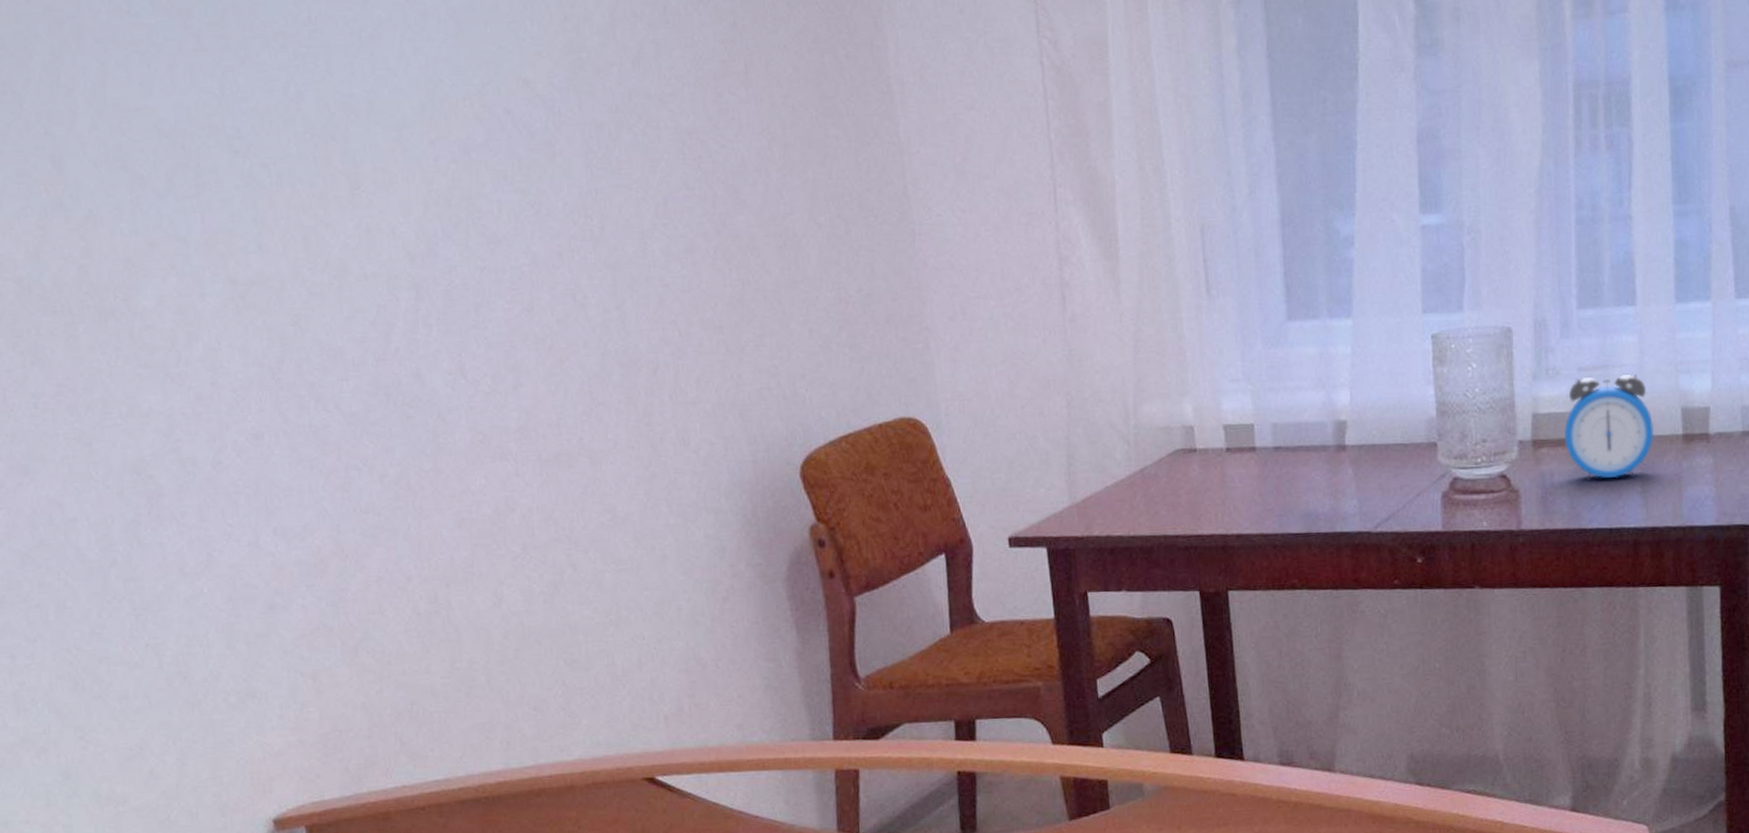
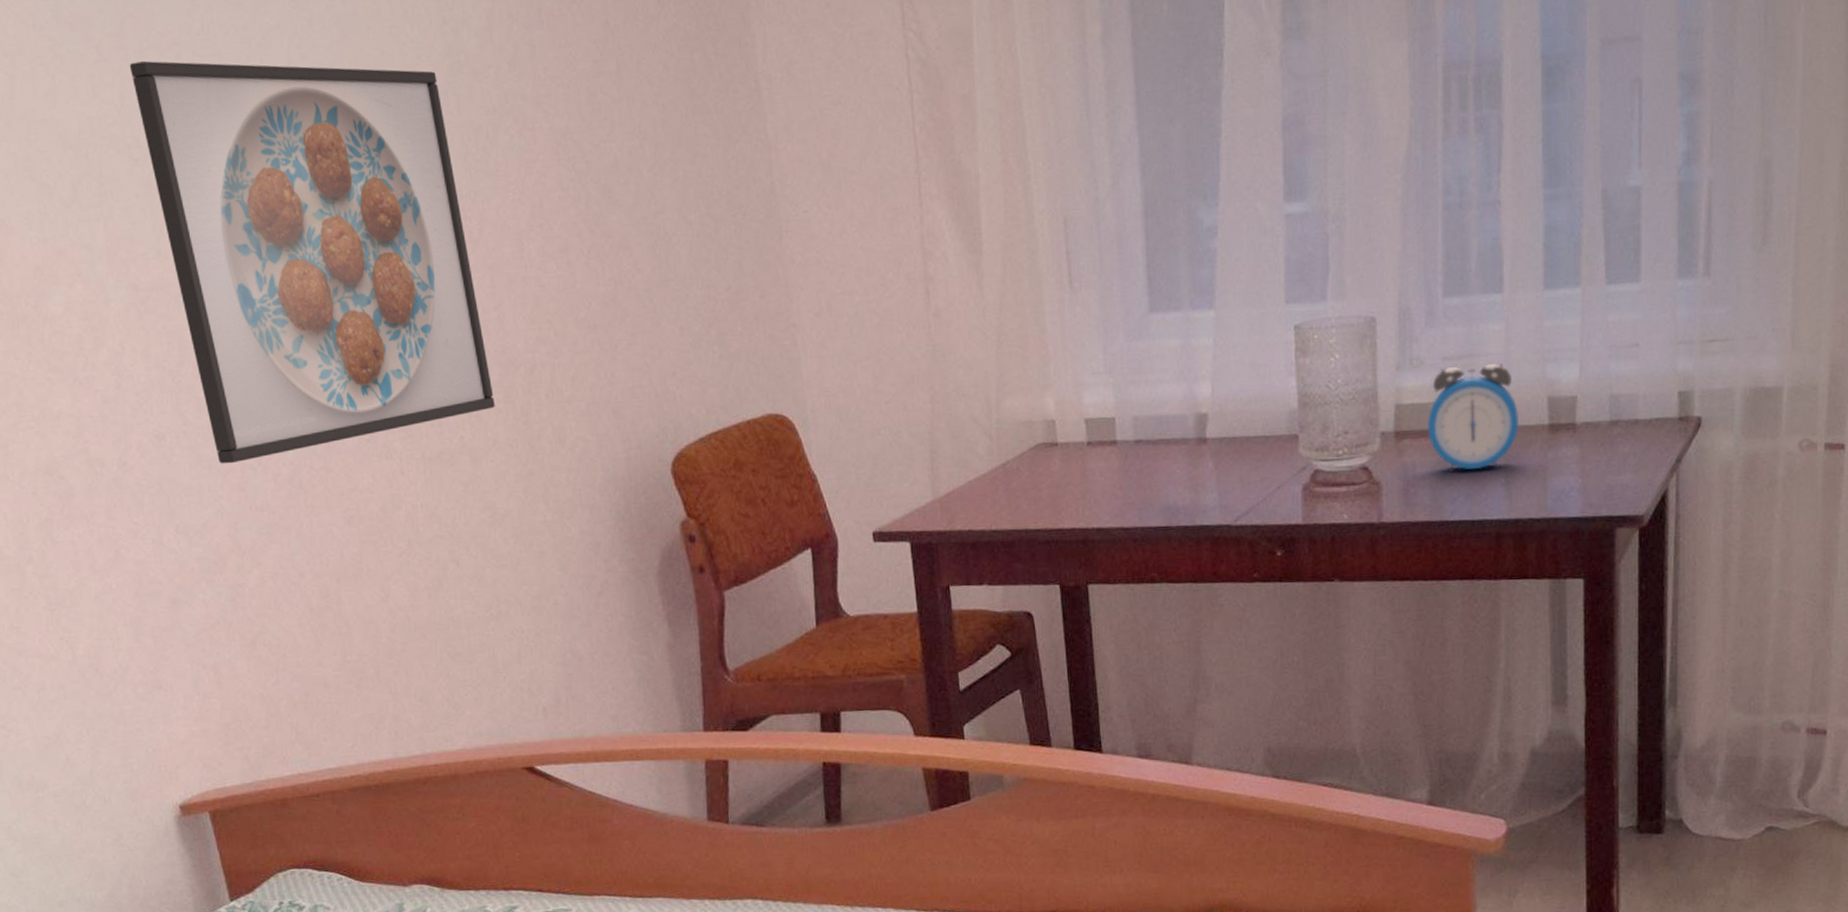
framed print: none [231,50,616,464] -> present [129,60,495,464]

